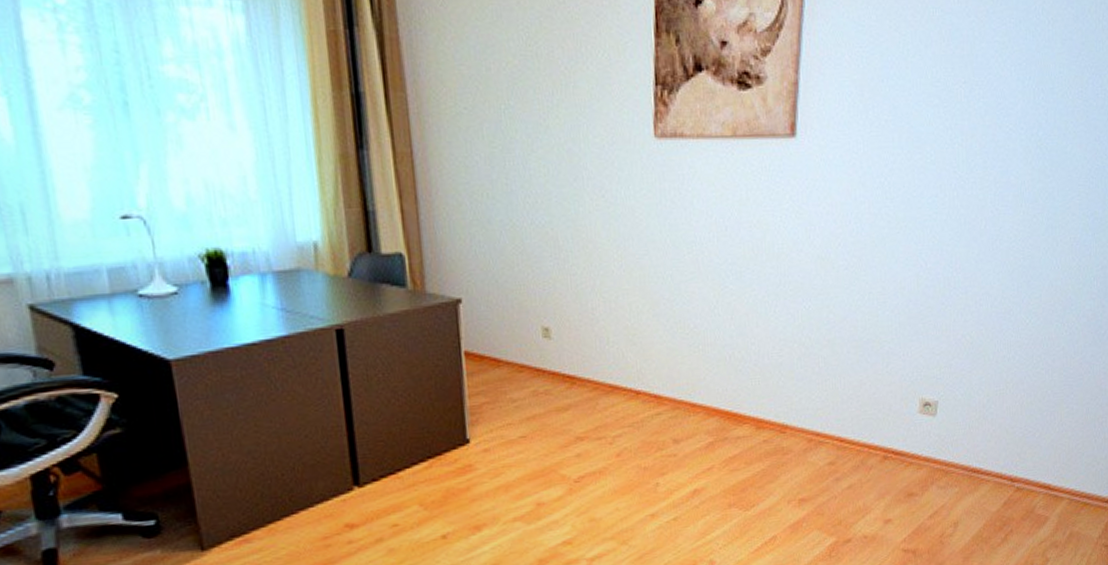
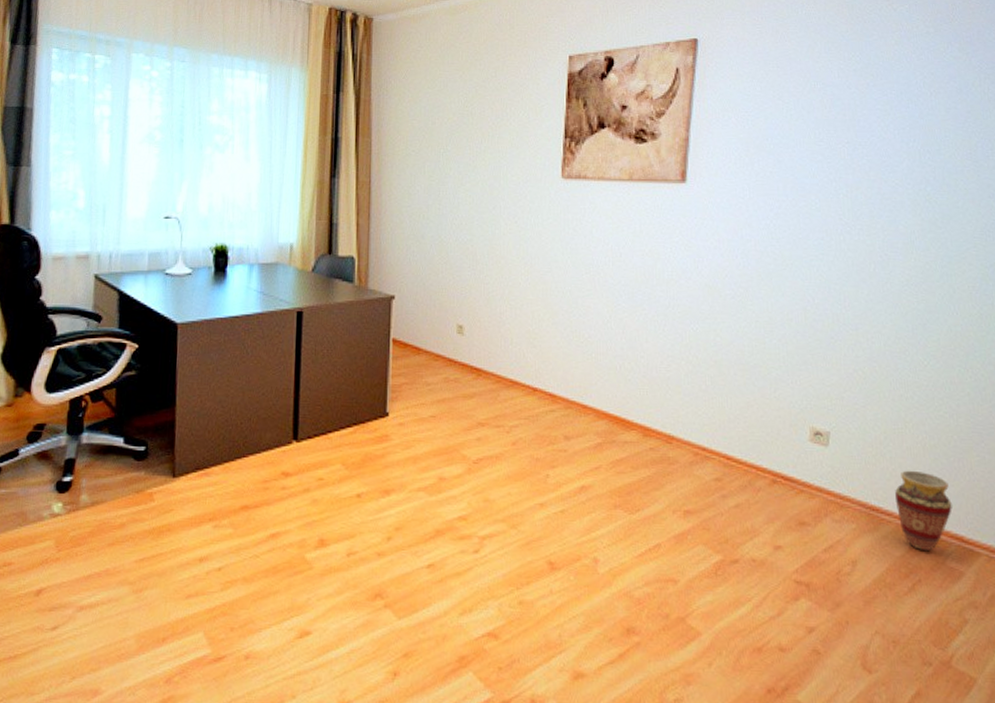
vase: none [994,428,1043,503] -> present [895,470,952,550]

